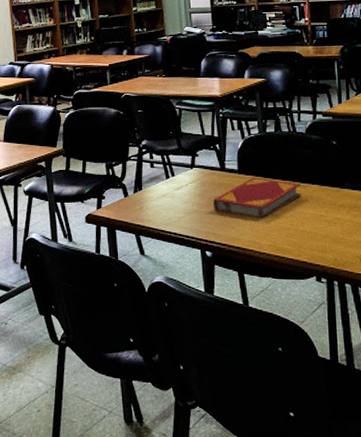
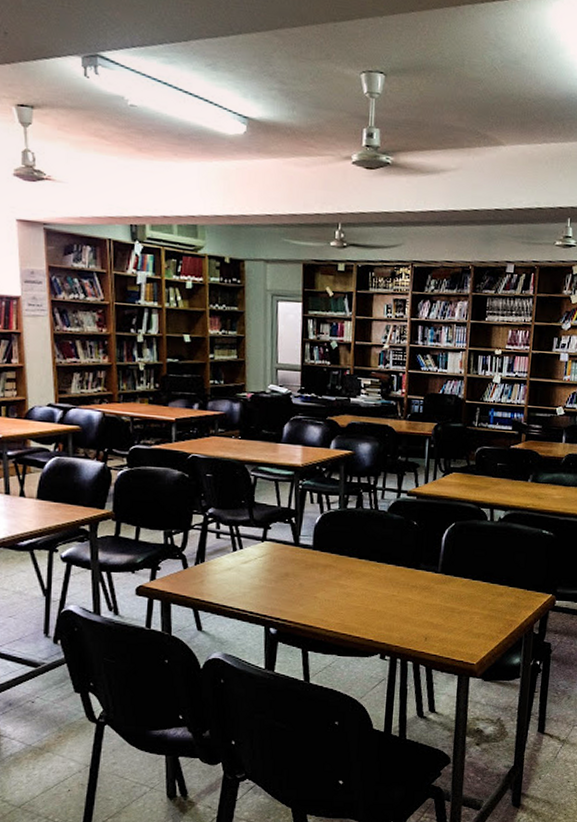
hardback book: present [213,177,301,219] -> none [283,554,376,597]

